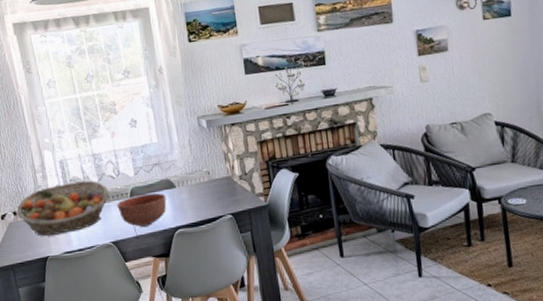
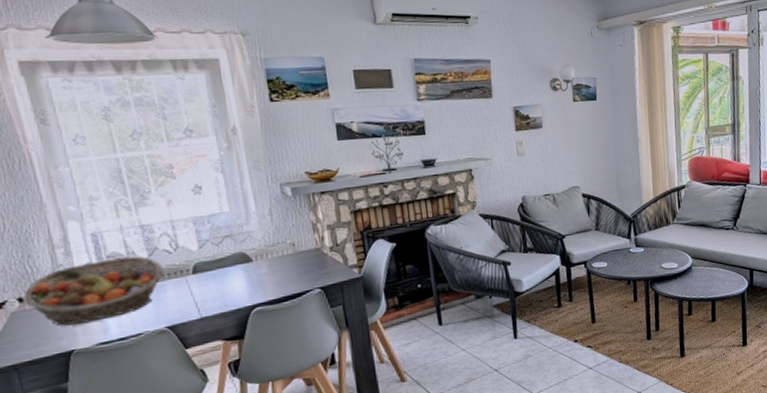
bowl: present [117,193,167,227] -> none [174,268,241,308]

